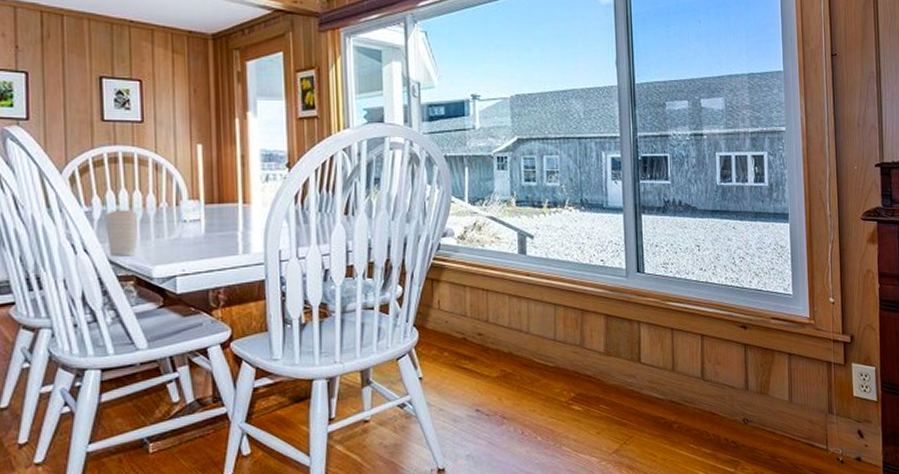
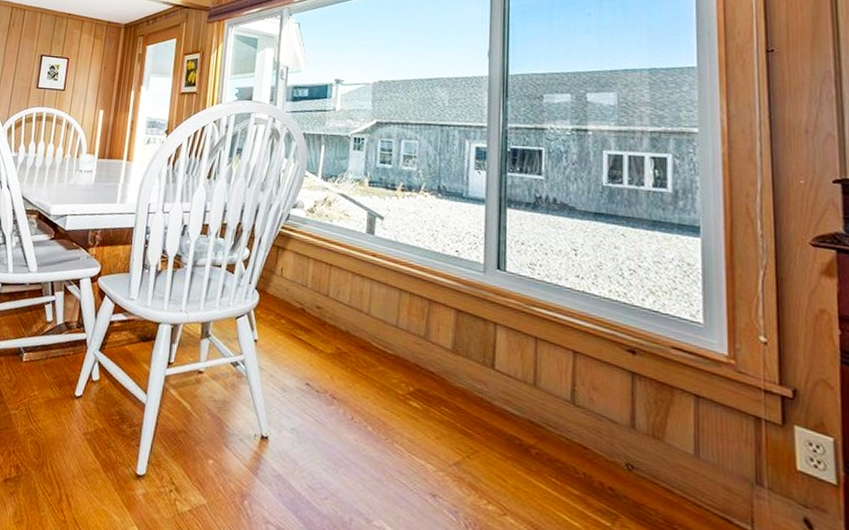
cup: present [104,209,137,257] -> none [23,157,48,195]

